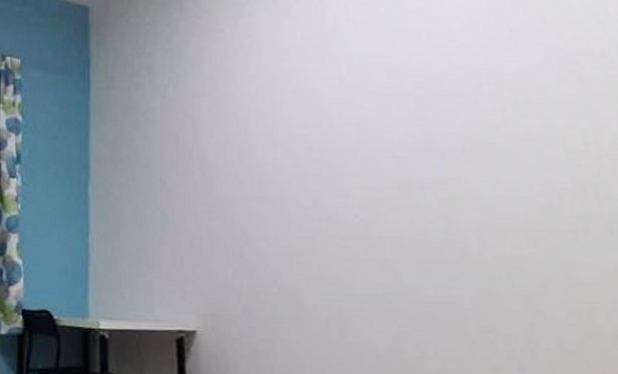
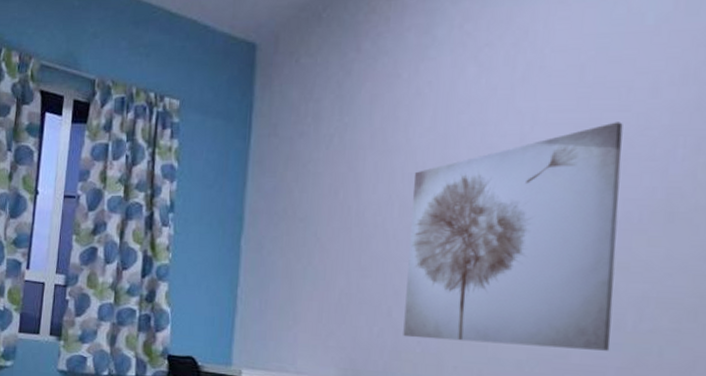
wall art: none [247,64,461,281] -> present [403,122,623,351]

